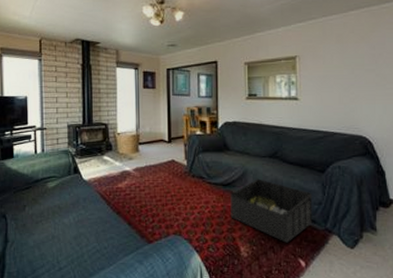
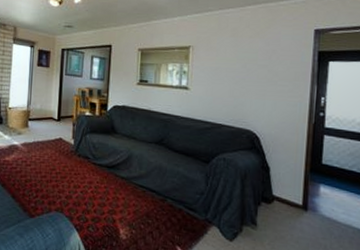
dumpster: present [230,178,313,243] -> none [112,163,195,230]

